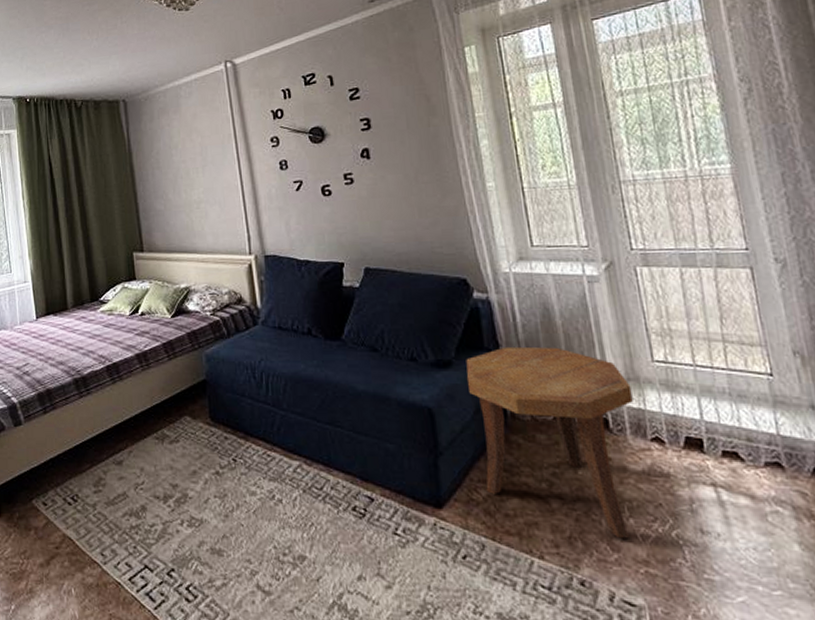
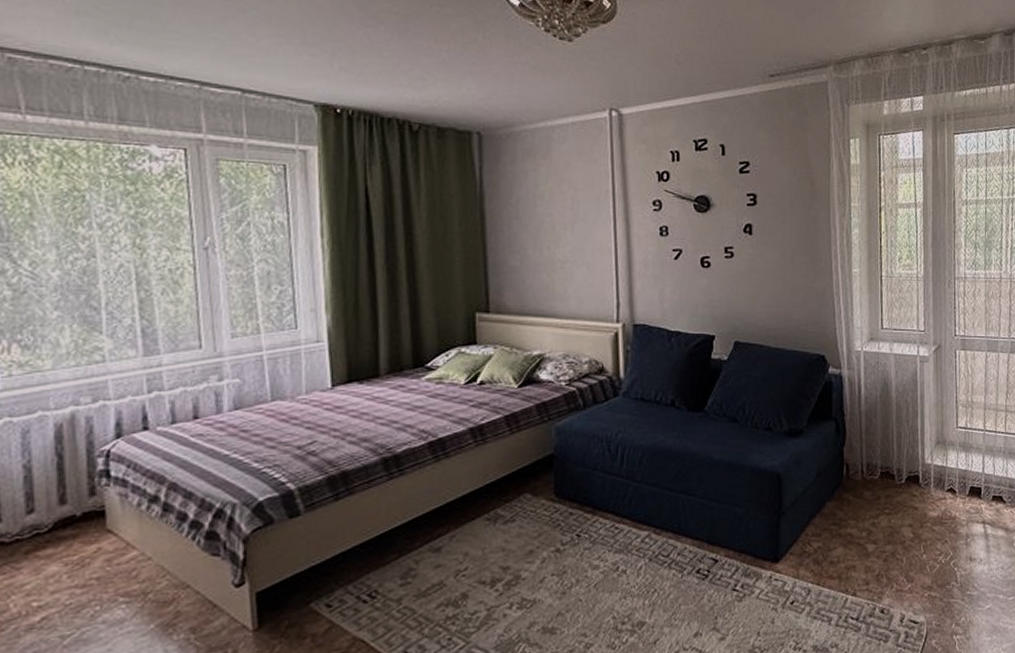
side table: present [466,346,633,539] -> none [813,416,939,572]

